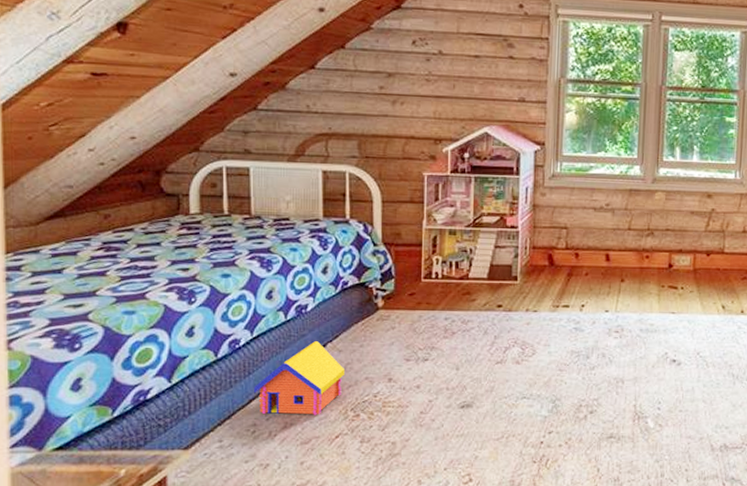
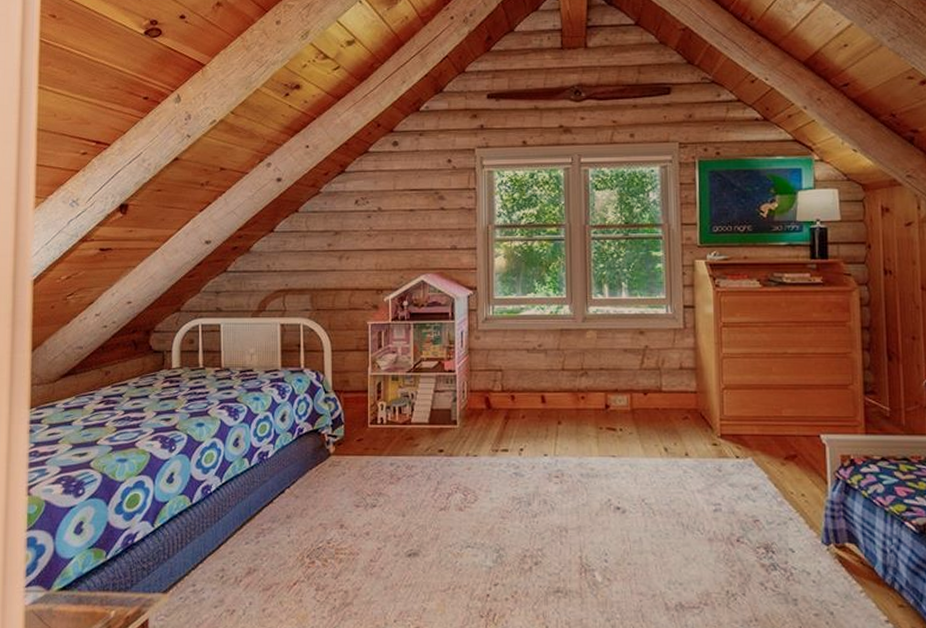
toy house: present [254,341,346,415] -> none [223,487,302,561]

